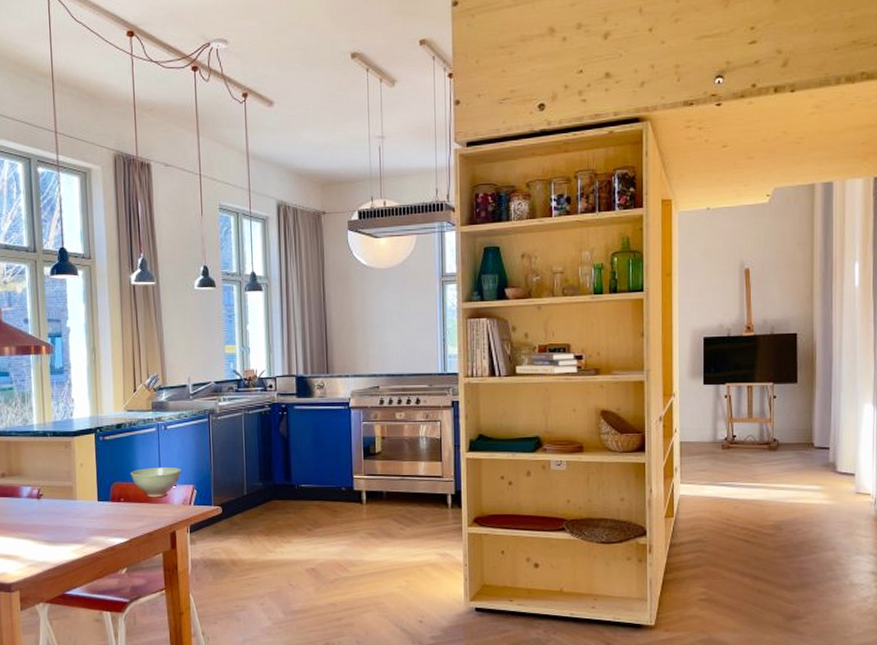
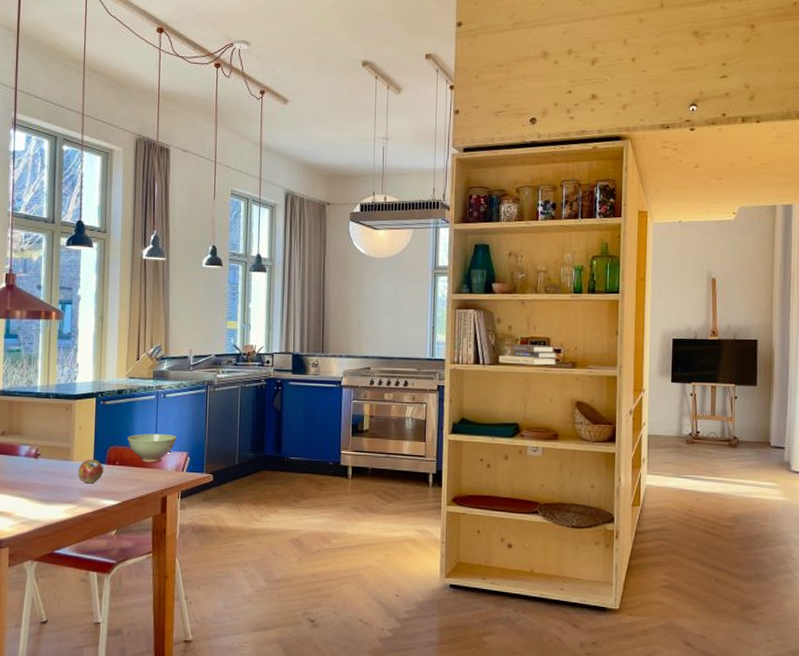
fruit: none [82,496,109,522] -> present [78,459,104,484]

